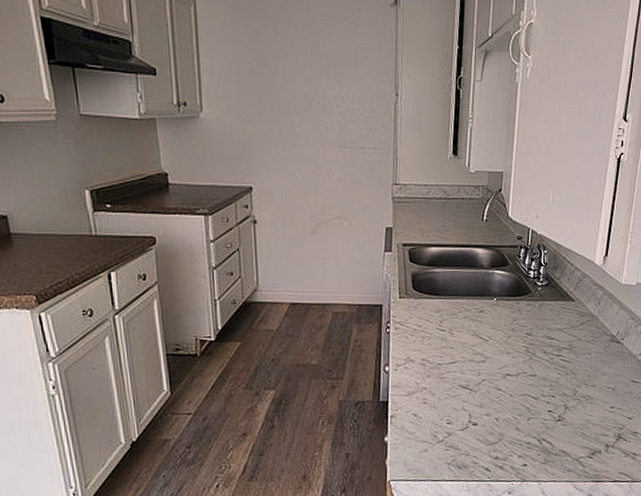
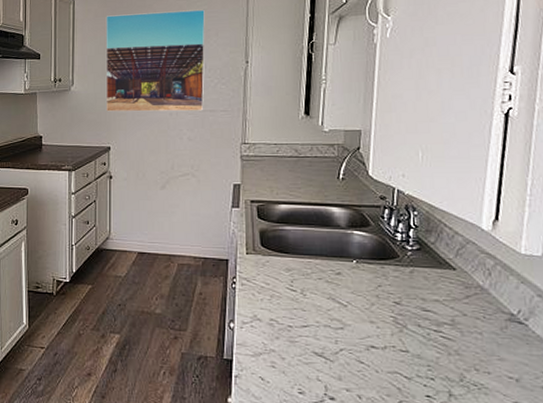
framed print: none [237,26,354,148] -> present [105,9,206,112]

